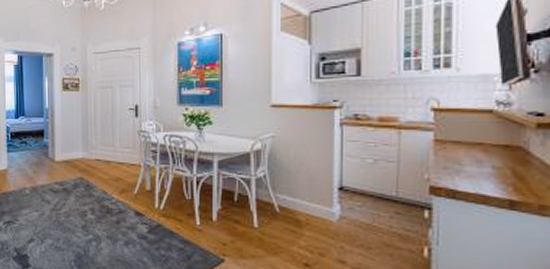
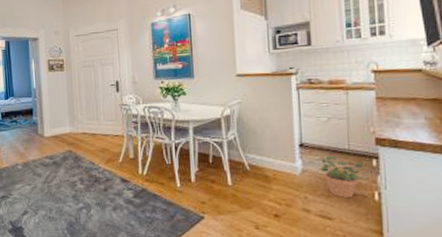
potted plant: none [359,202,421,251] -> present [318,155,371,198]

